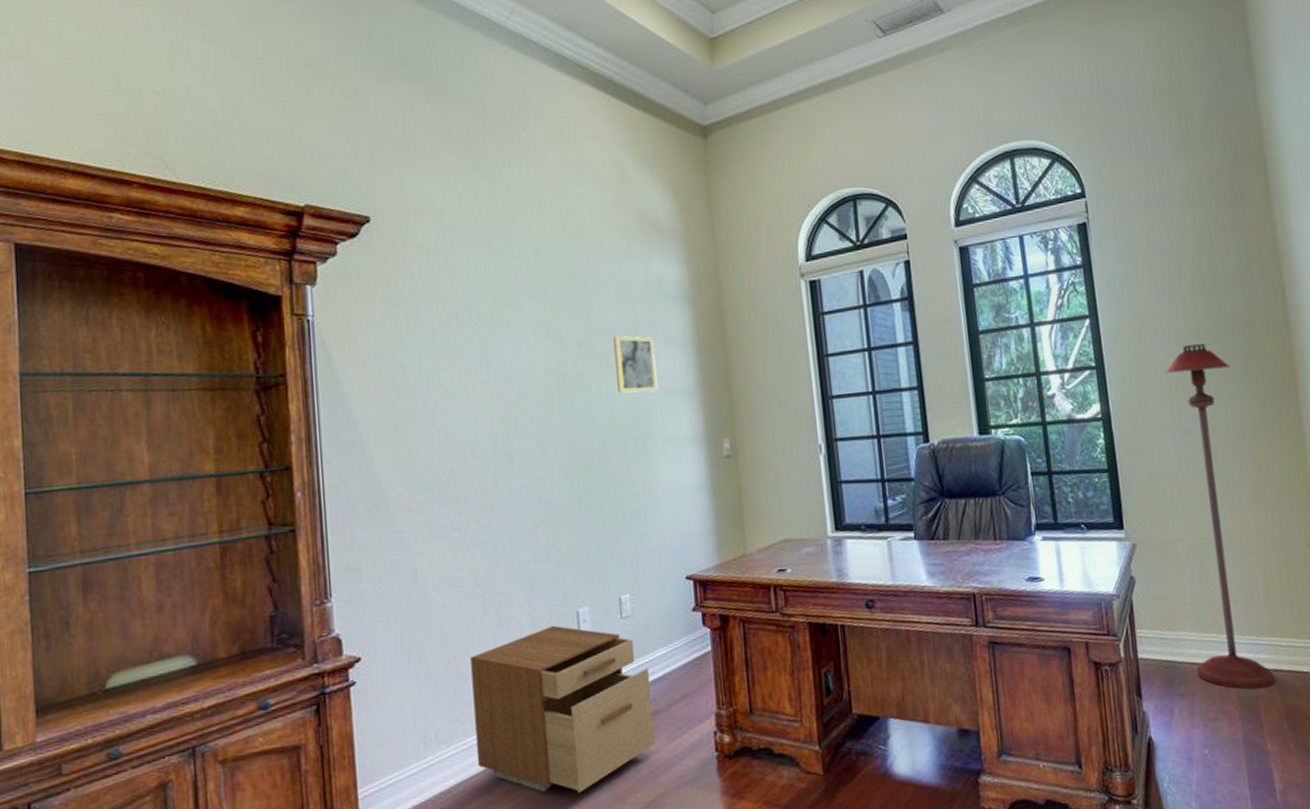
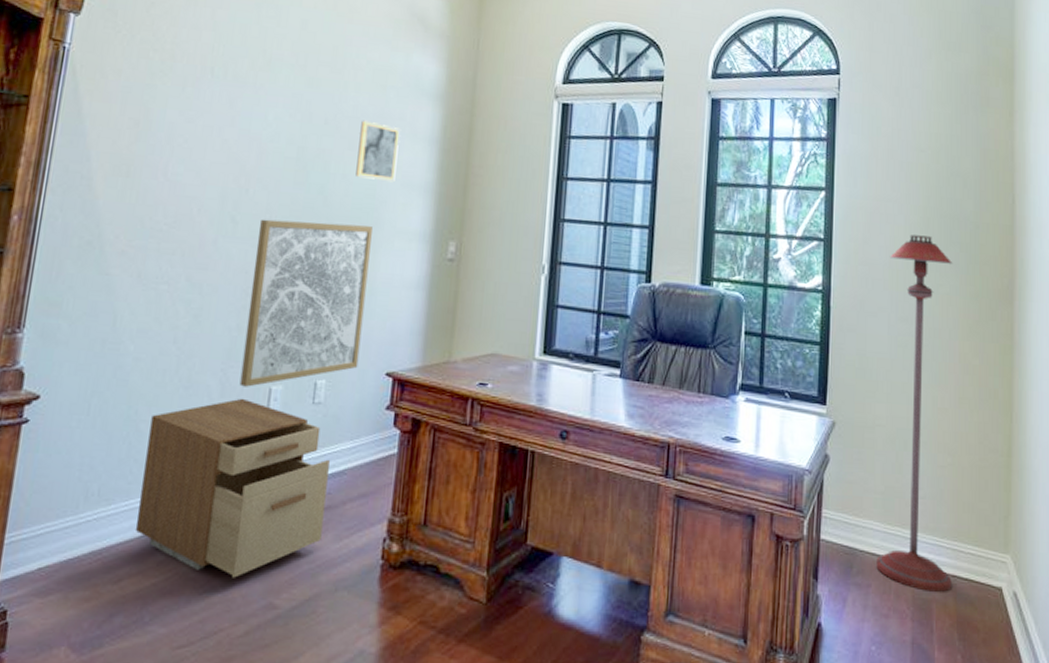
wall art: none [535,439,658,615] -> present [239,219,373,387]

